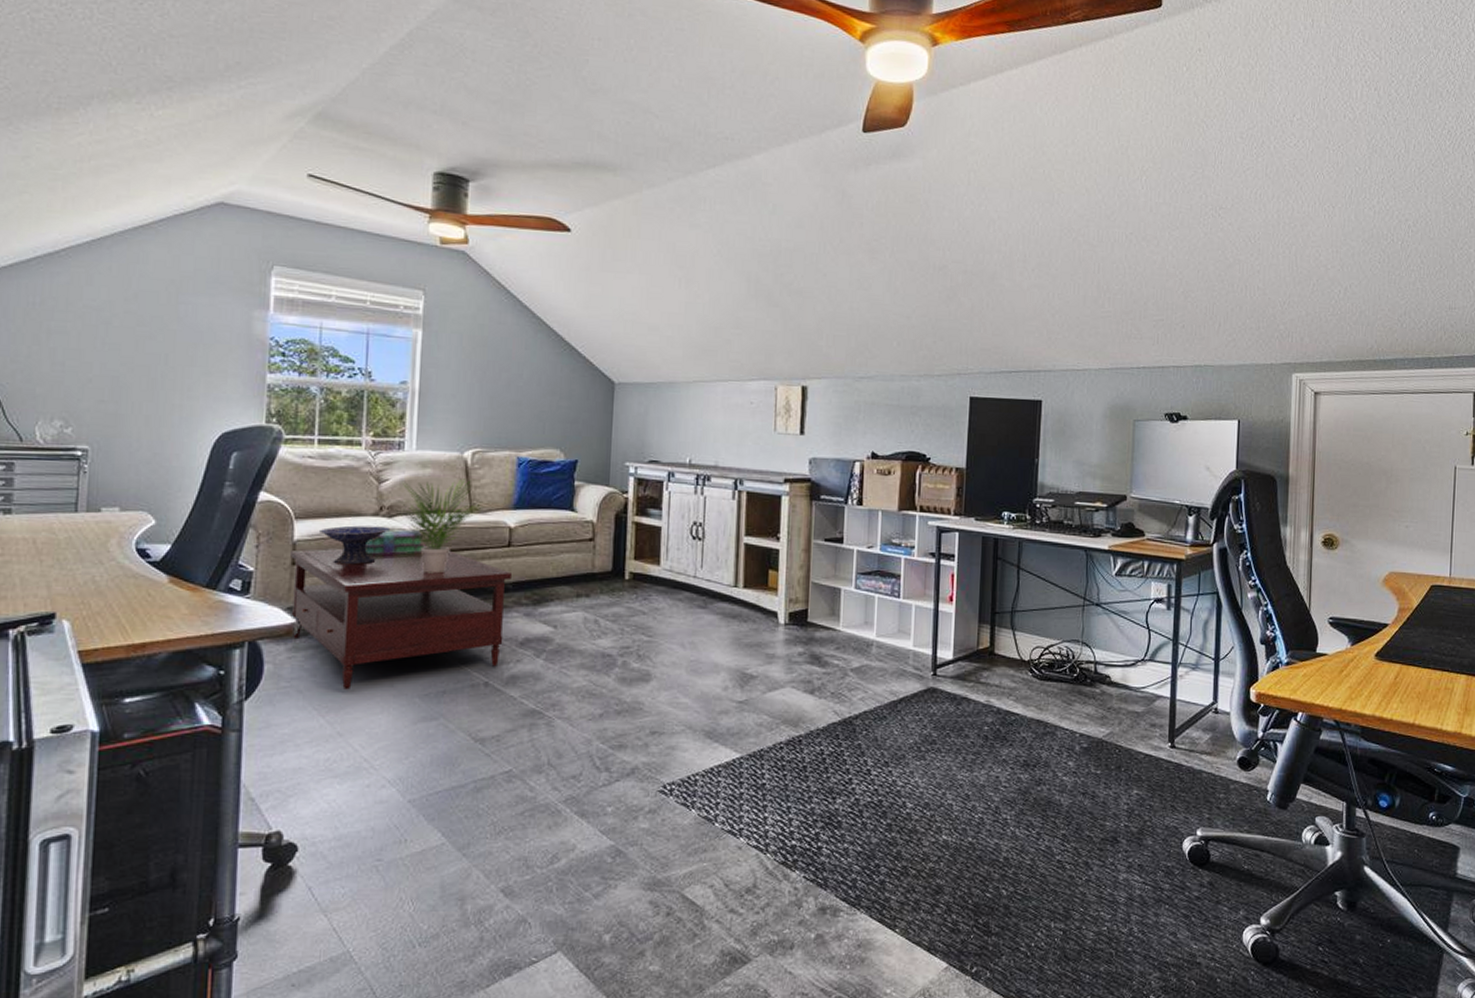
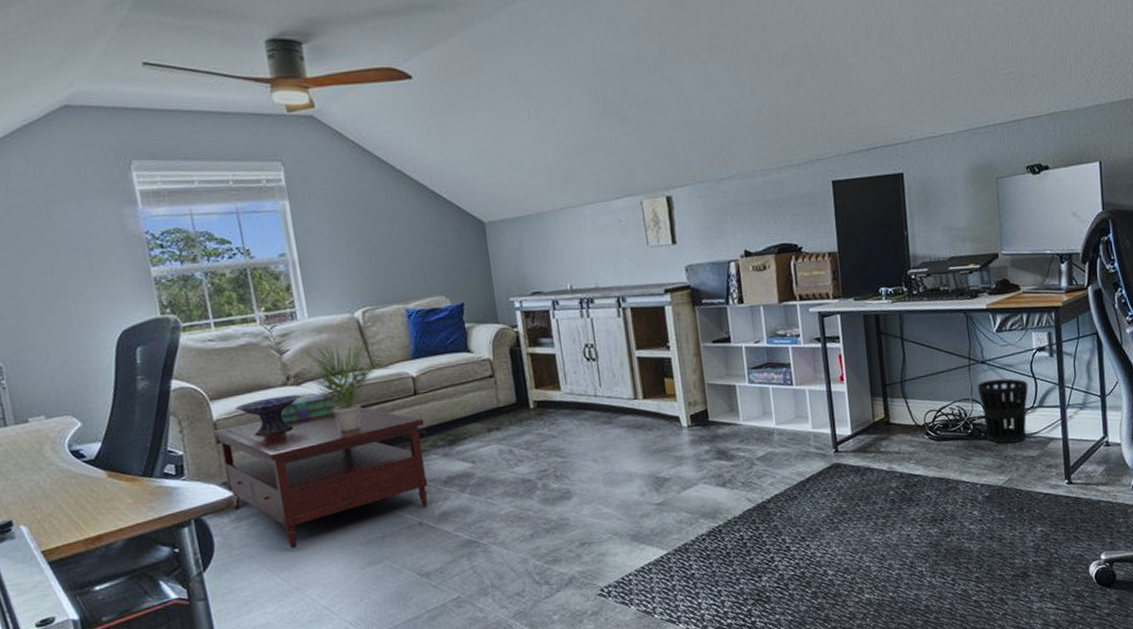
wastebasket: none [1089,624,1142,695] -> present [977,378,1029,444]

